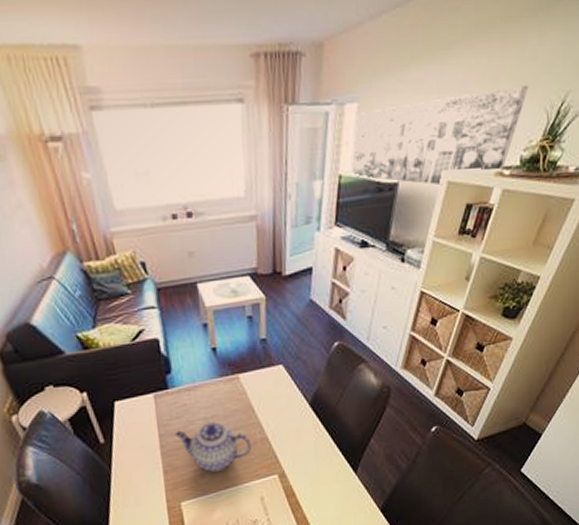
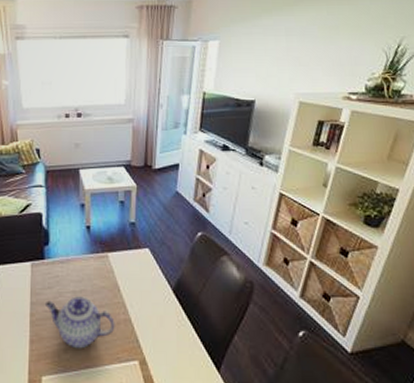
wall art: present [351,84,529,186] -> none [213,31,366,105]

